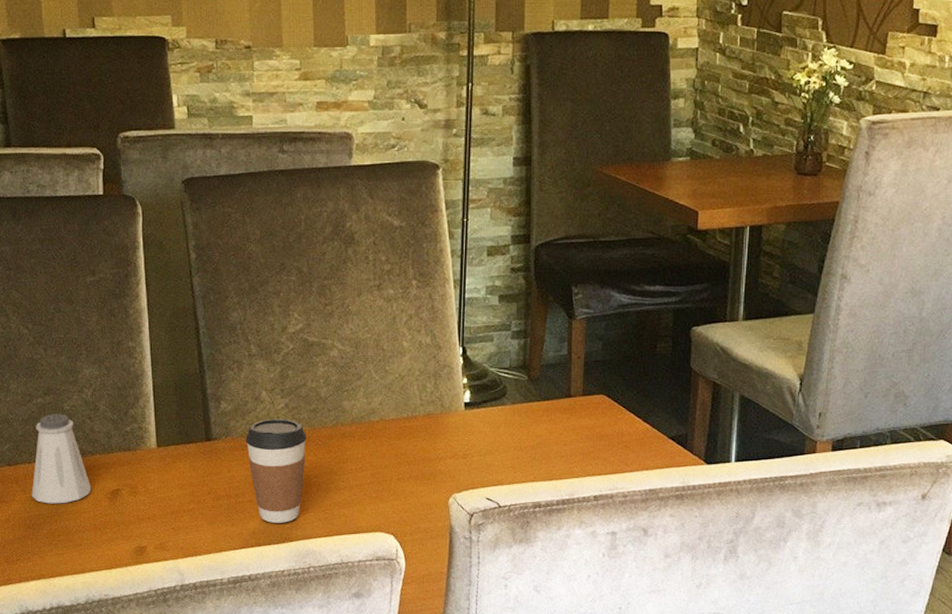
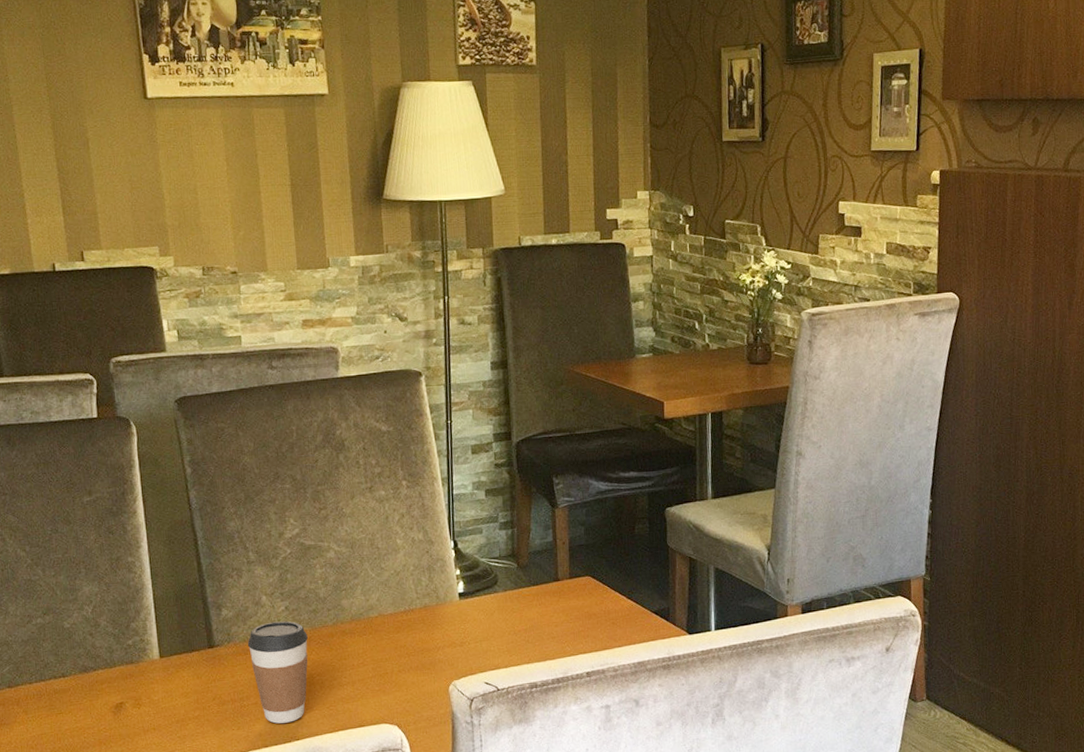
saltshaker: present [31,414,92,504] -> none [33,632,95,723]

